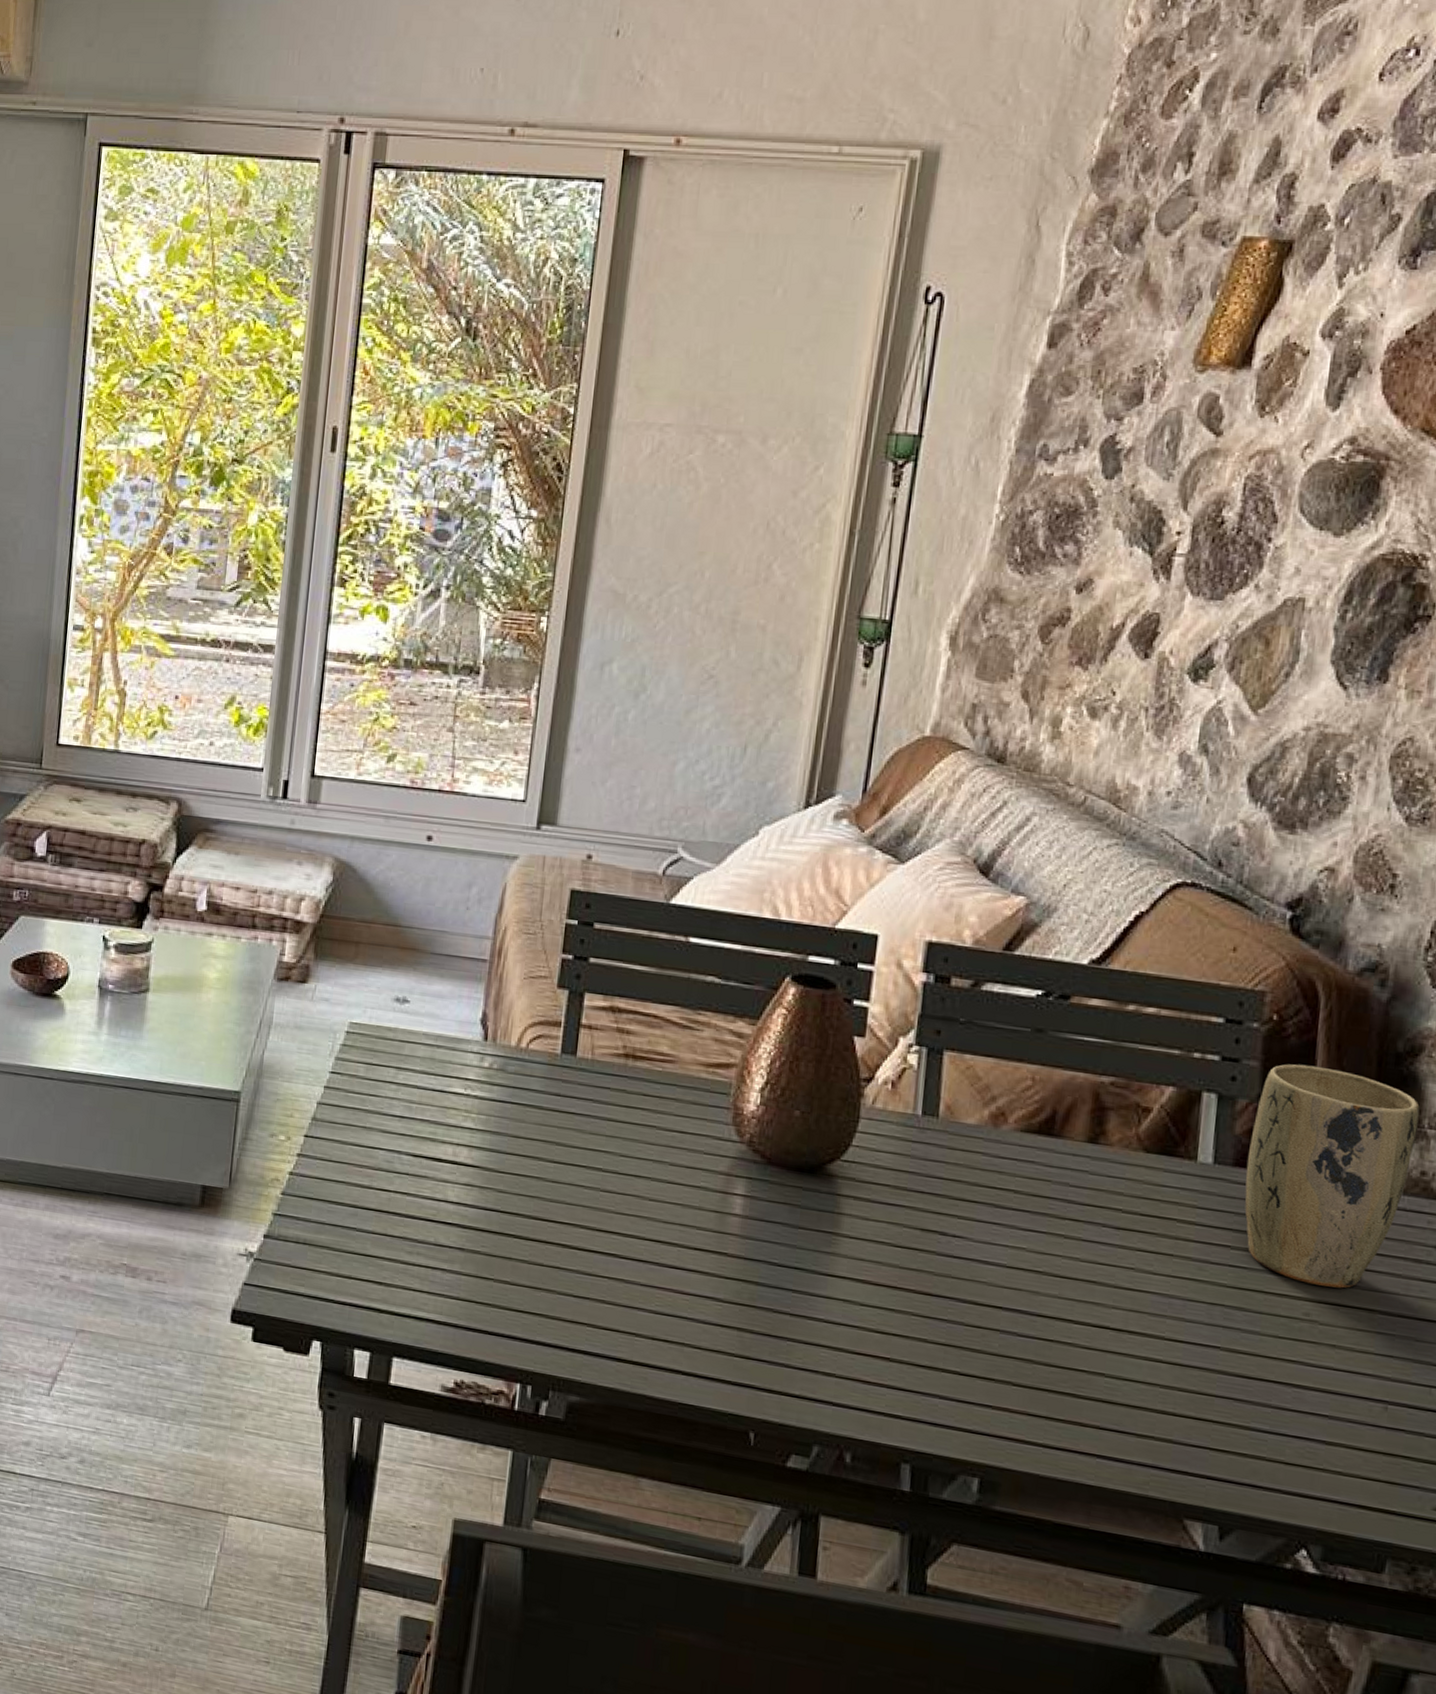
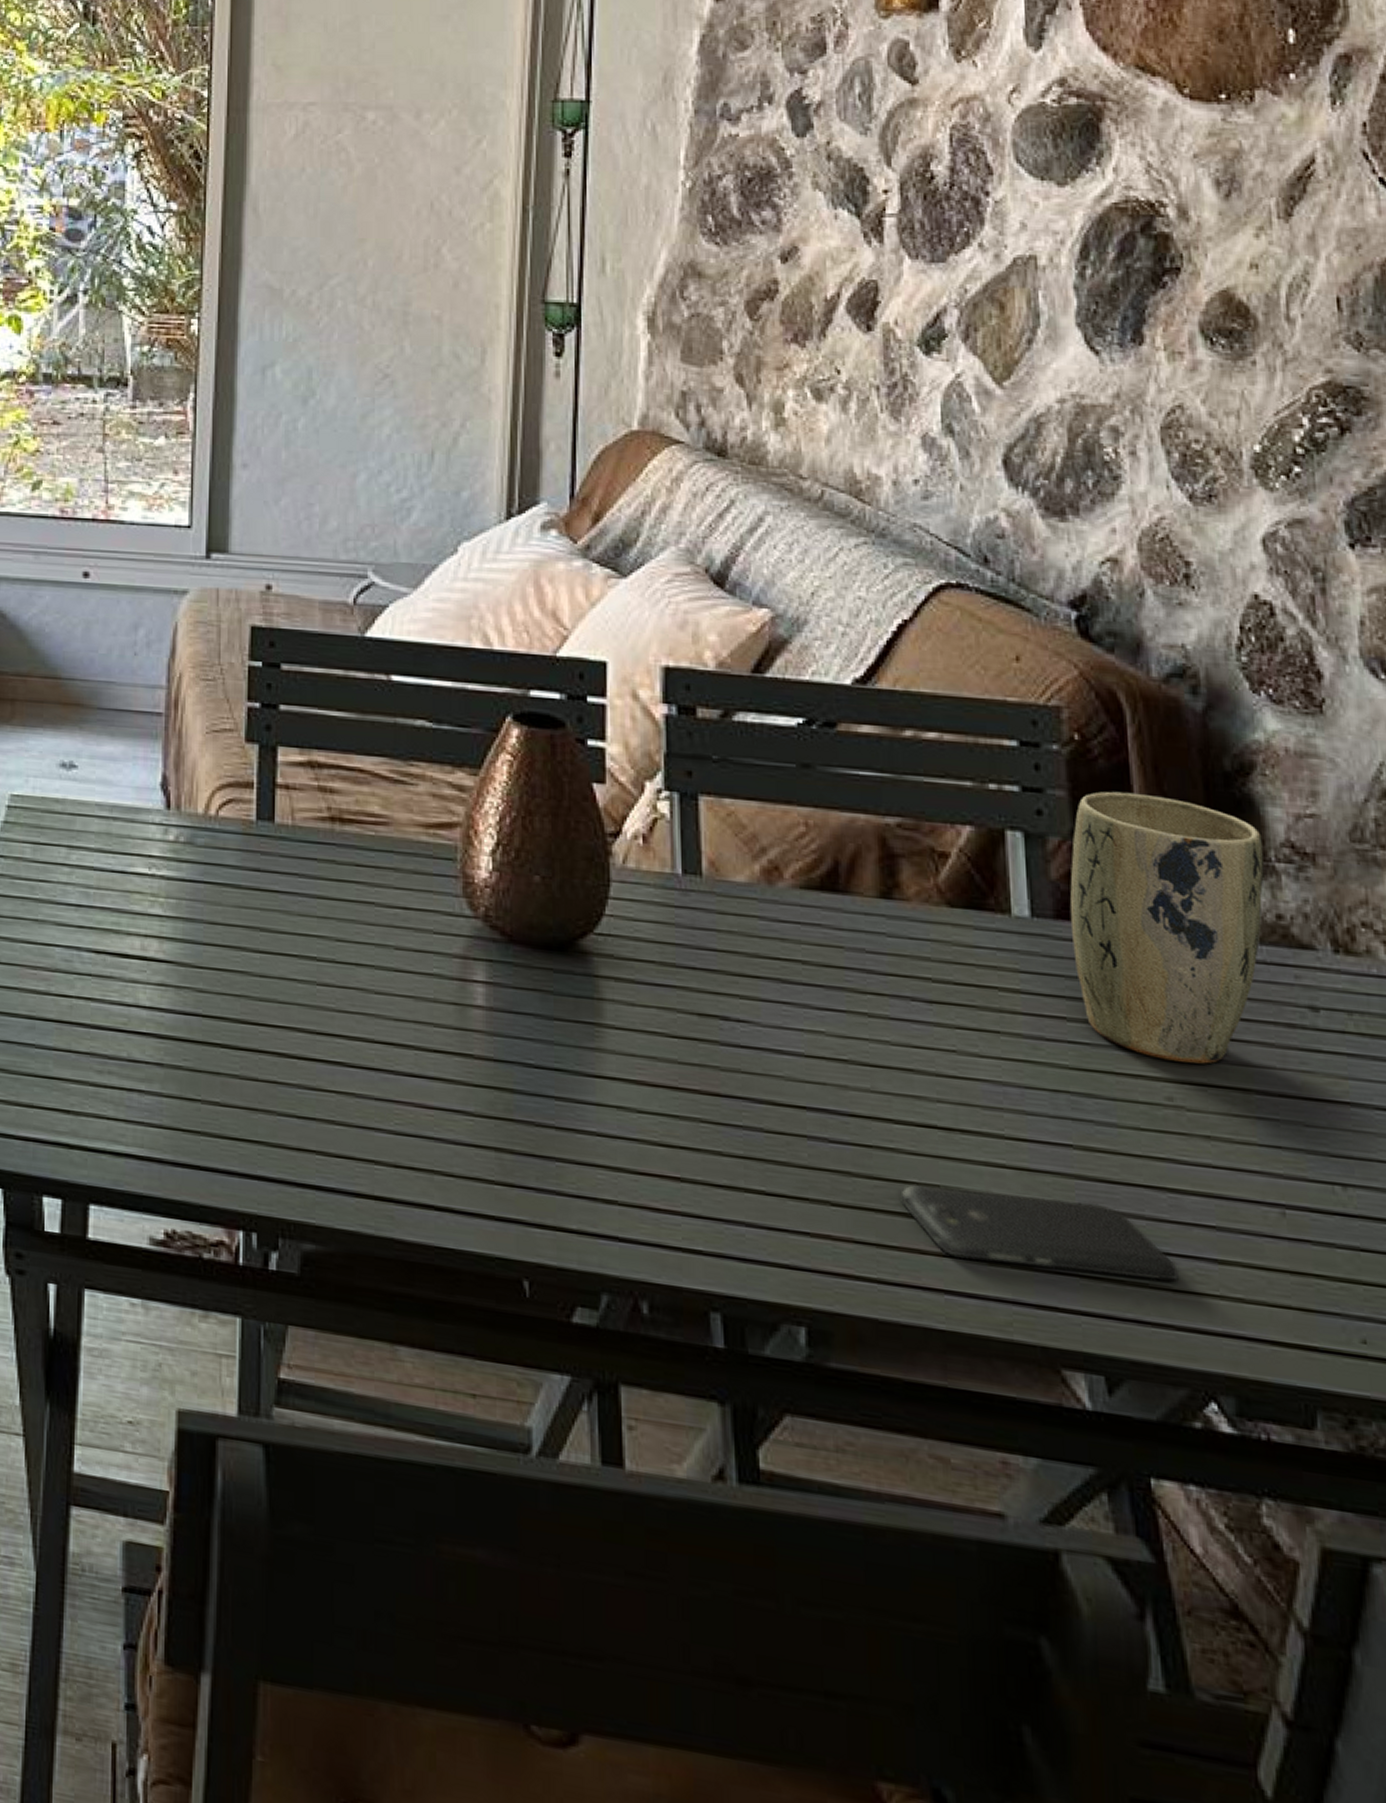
smartphone: none [1071,1371,1293,1456] -> present [900,1183,1180,1281]

